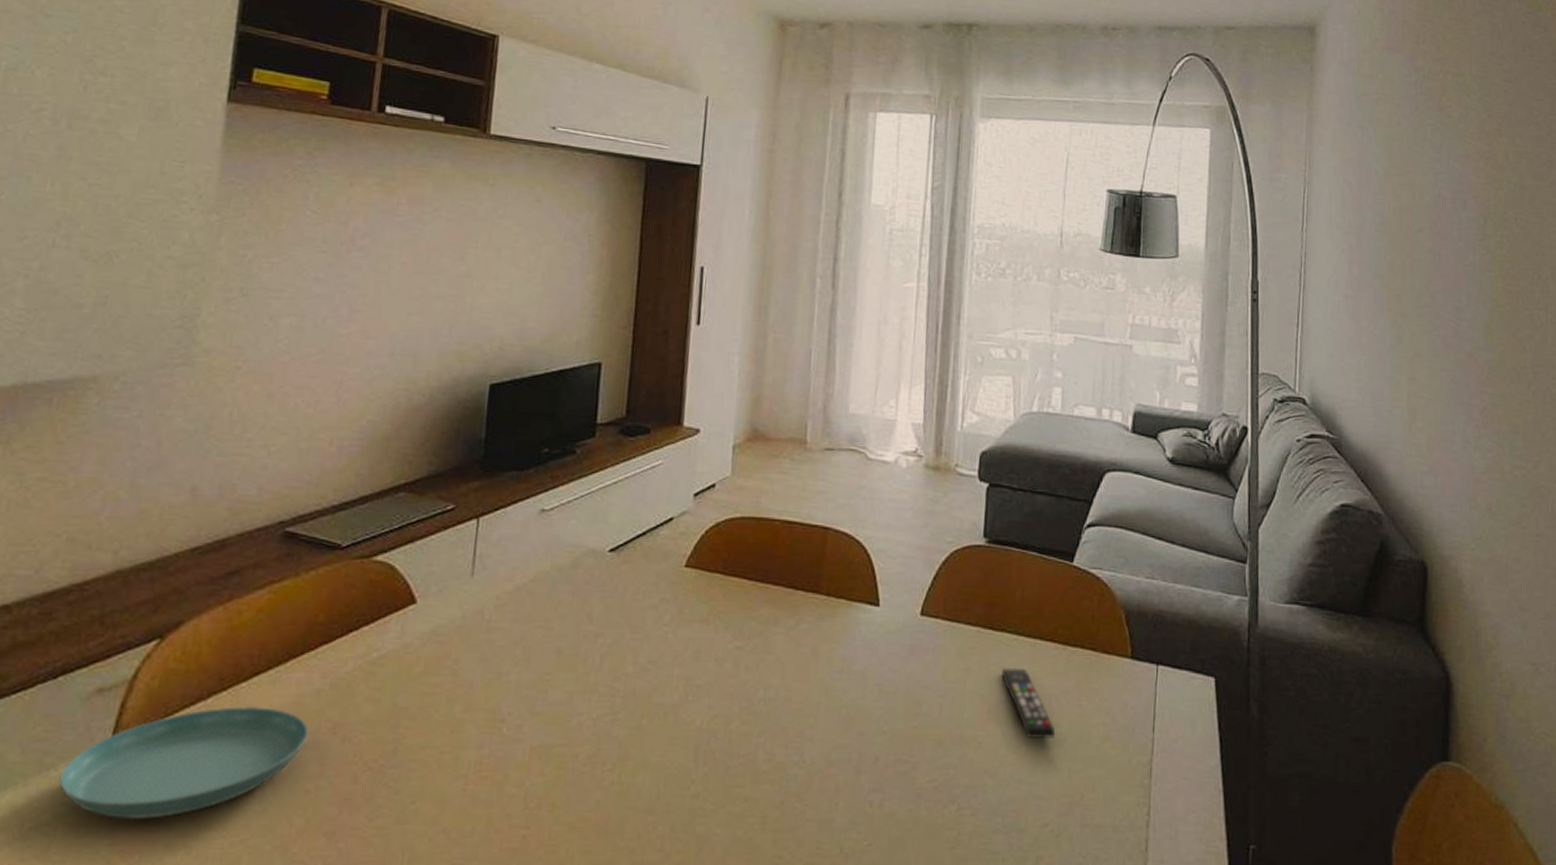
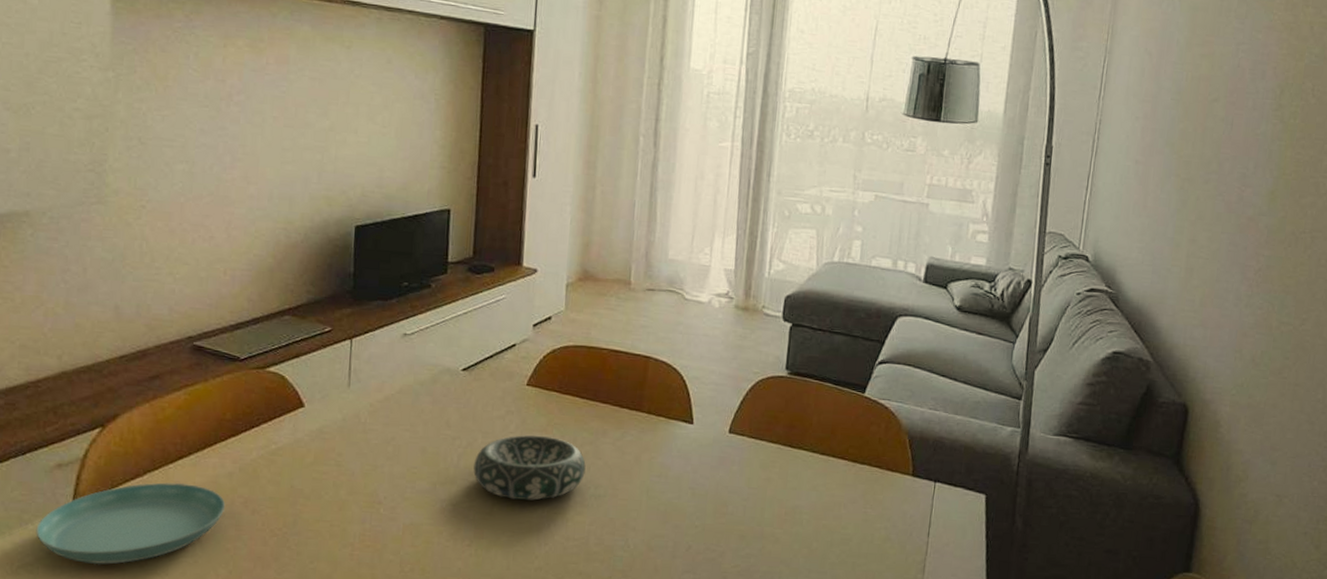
decorative bowl: none [619,627,754,709] -> present [473,435,586,501]
remote control: present [1002,667,1055,738] -> none [798,478,842,538]

